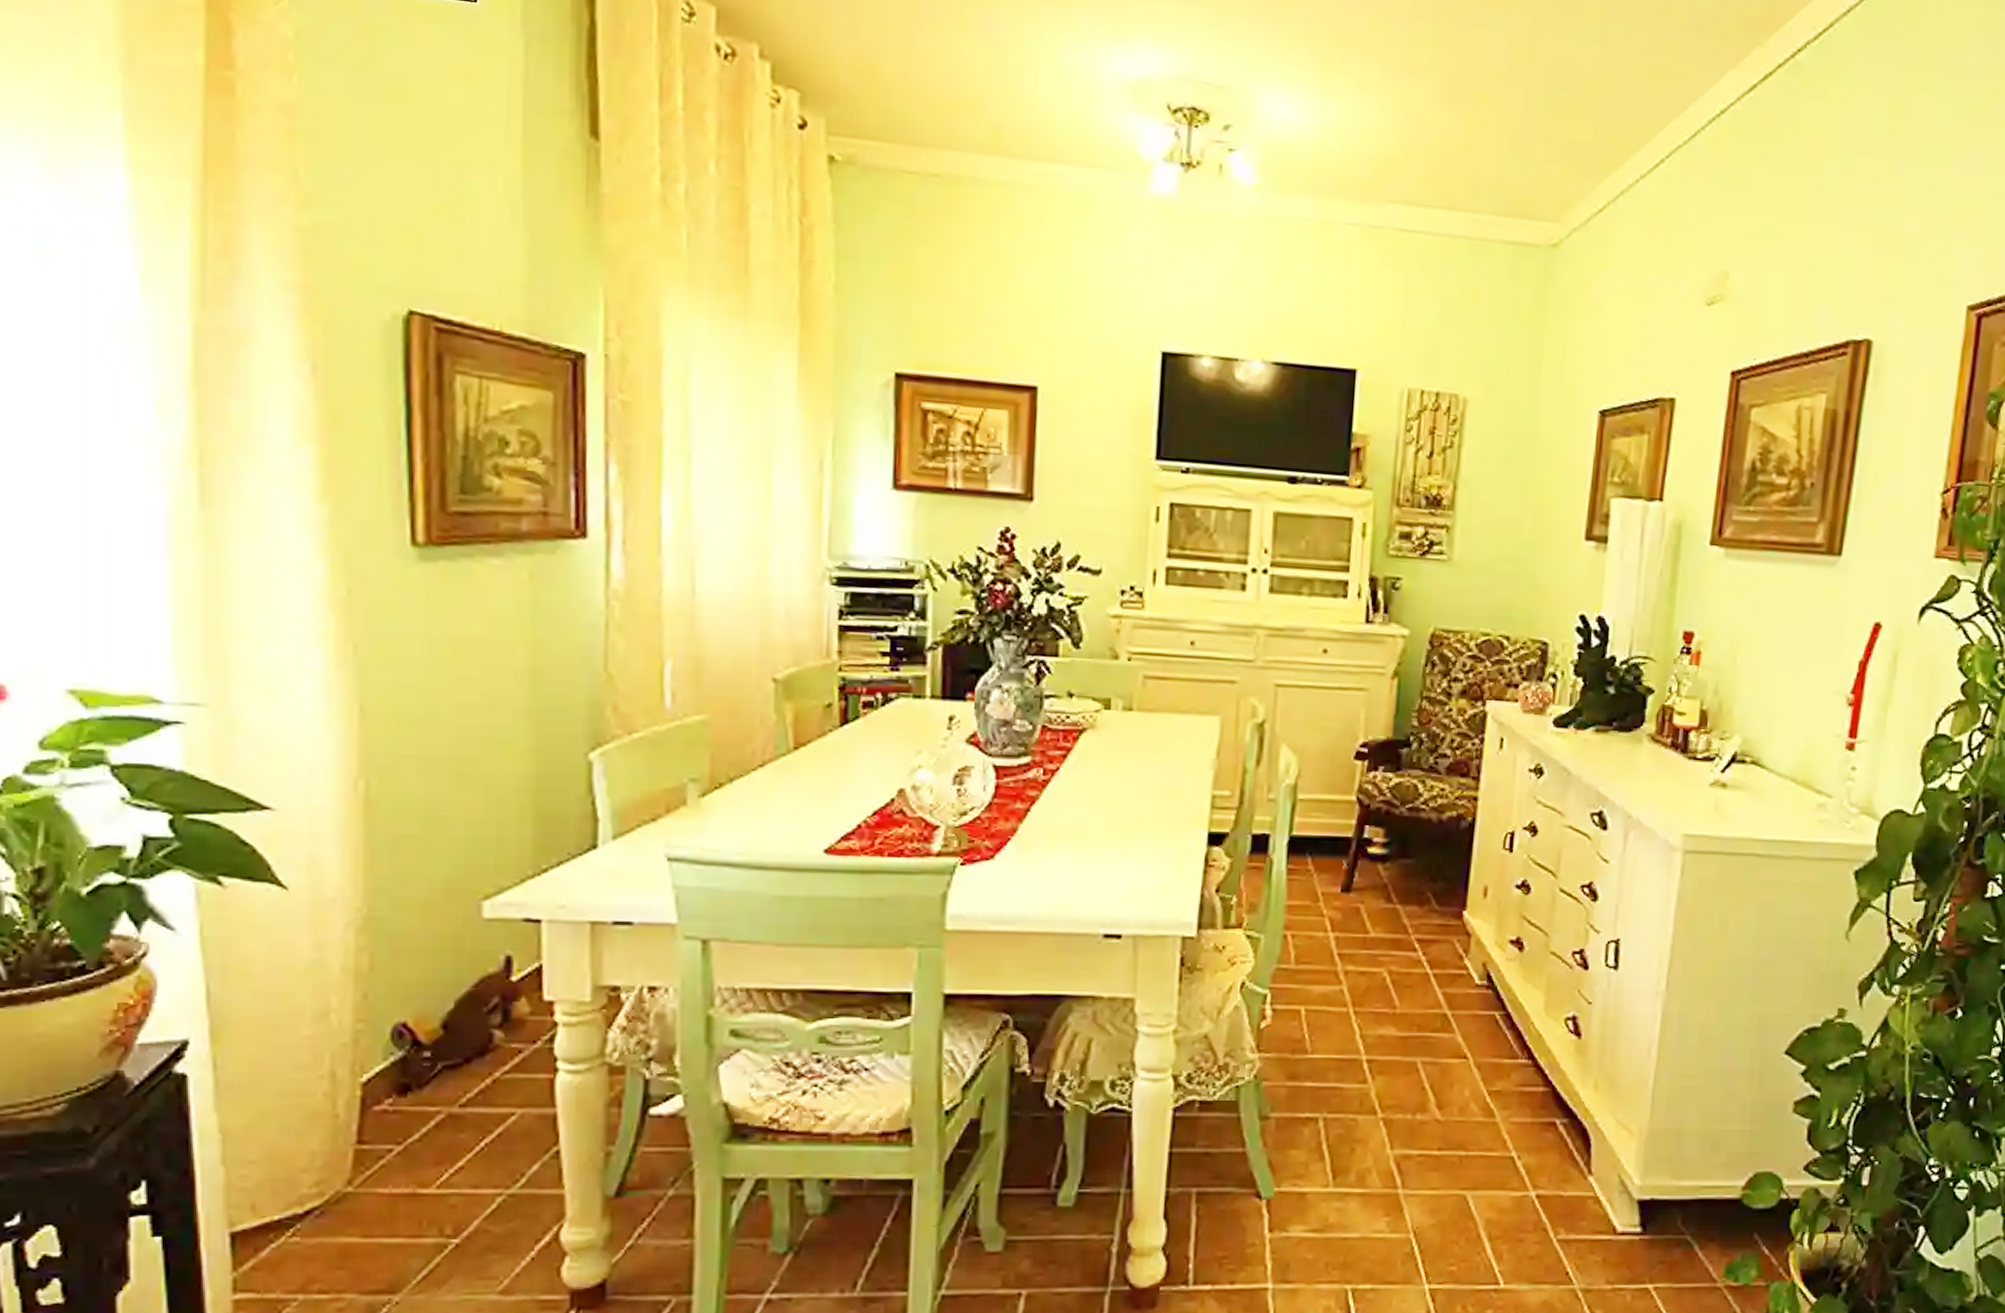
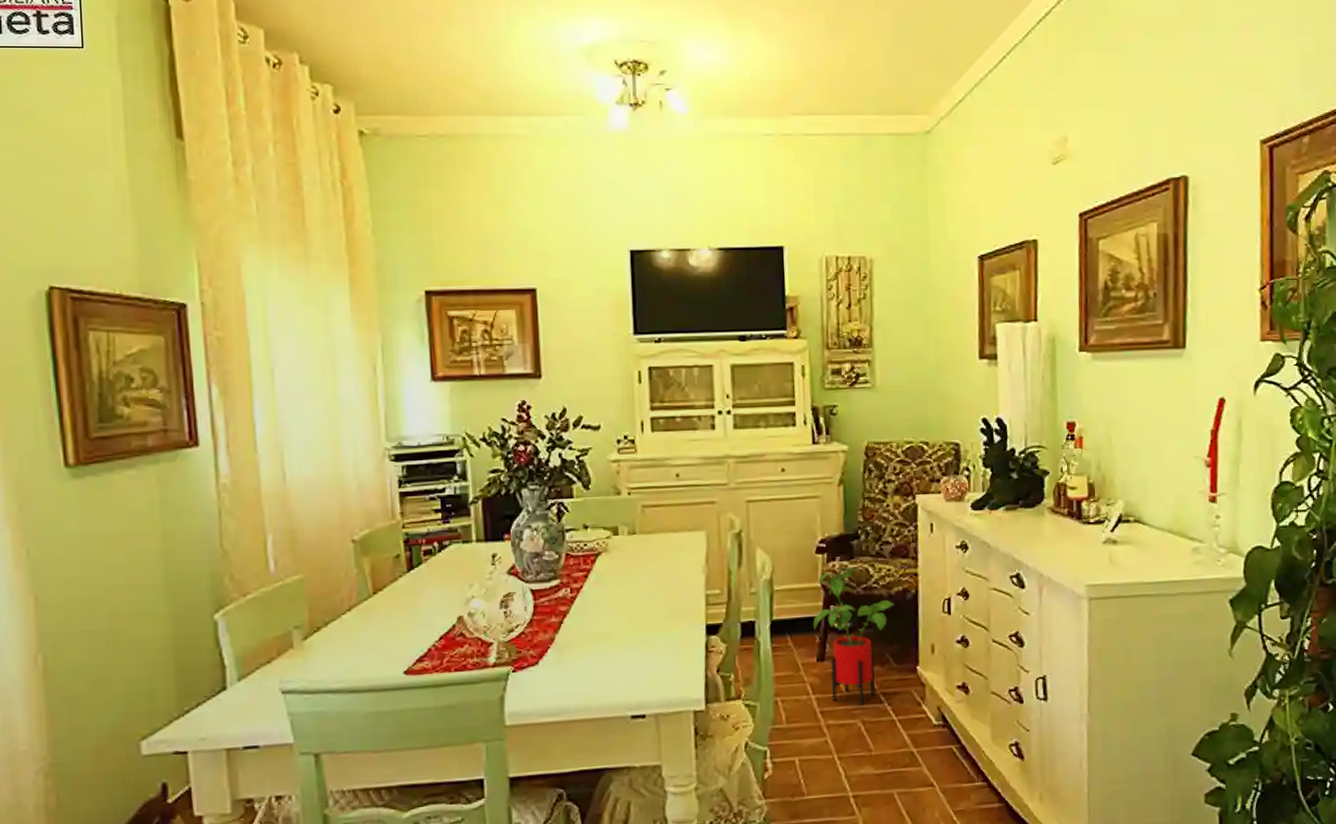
house plant: none [1342,780,1445,951] -> present [813,566,895,705]

